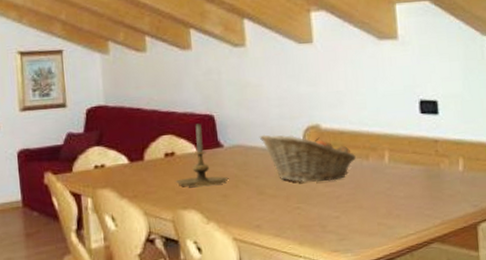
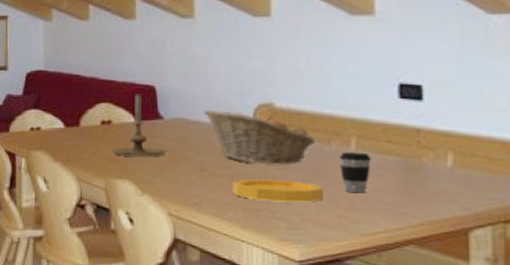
plate: none [288,195,365,217] -> present [232,179,323,202]
coffee cup: none [376,164,401,202] -> present [339,152,371,193]

